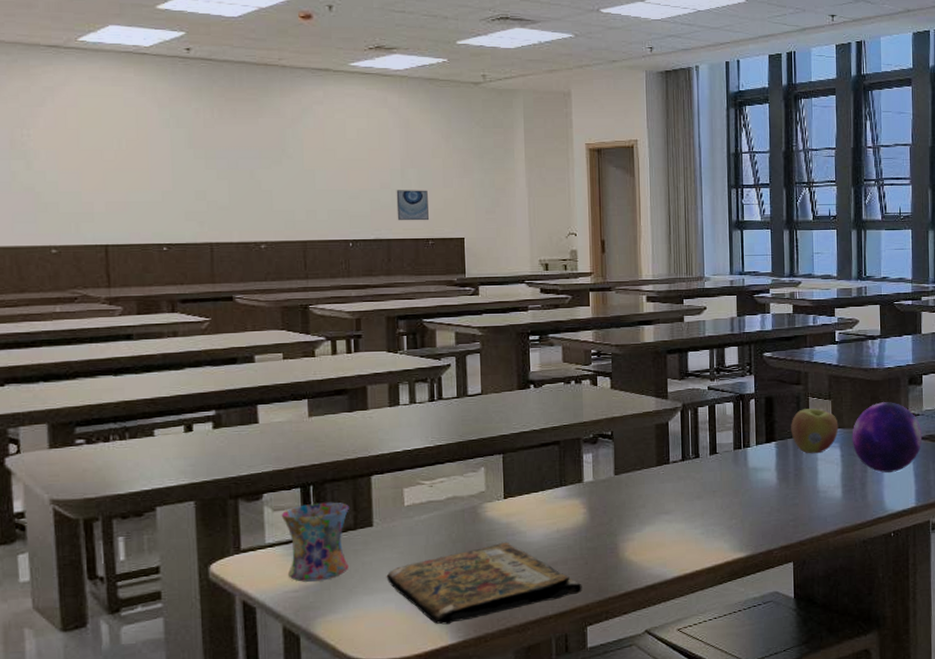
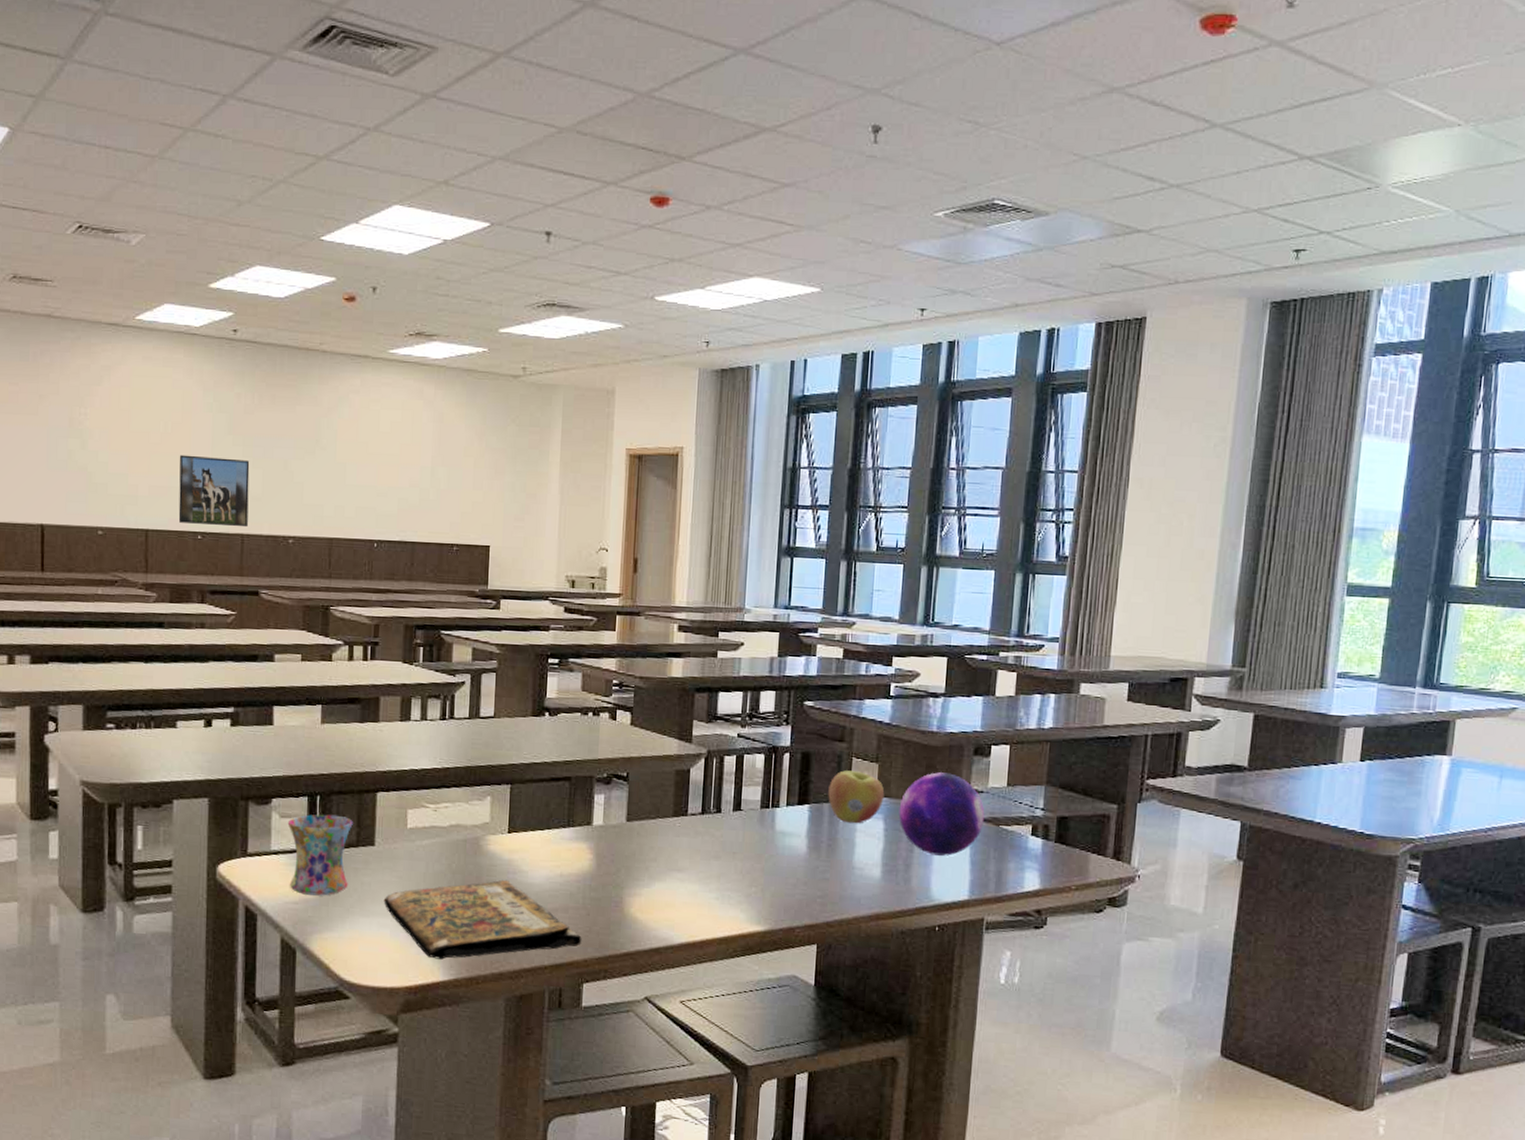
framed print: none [136,170,216,237] -> present [178,454,250,528]
wall art: present [396,190,429,221] -> none [423,489,456,525]

